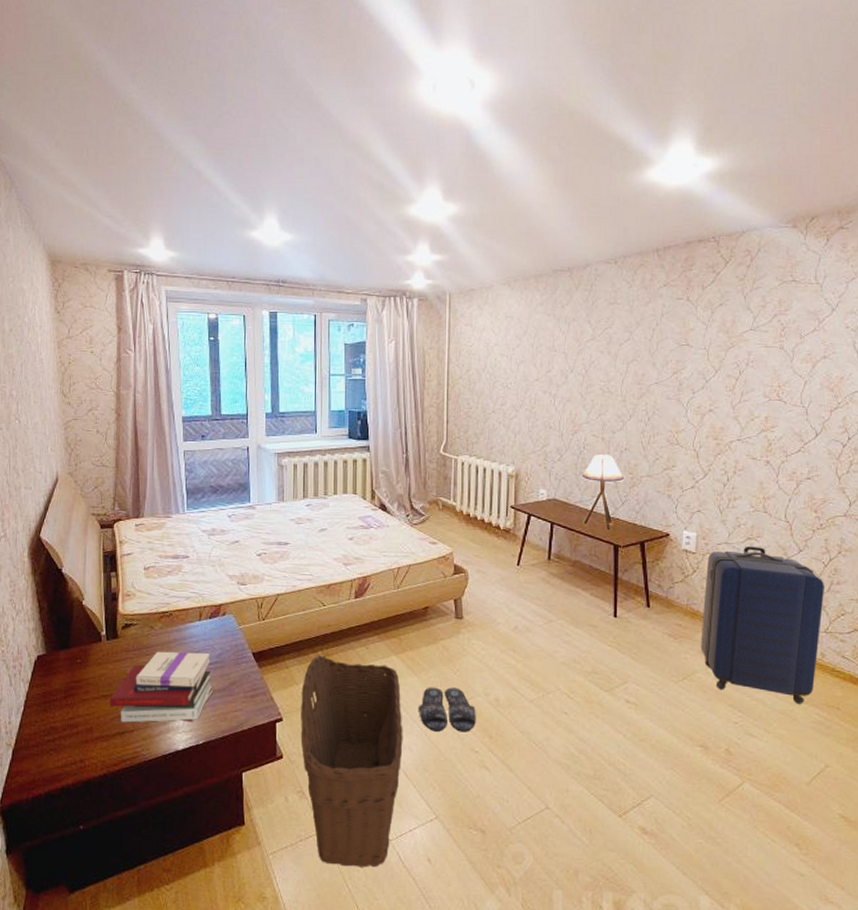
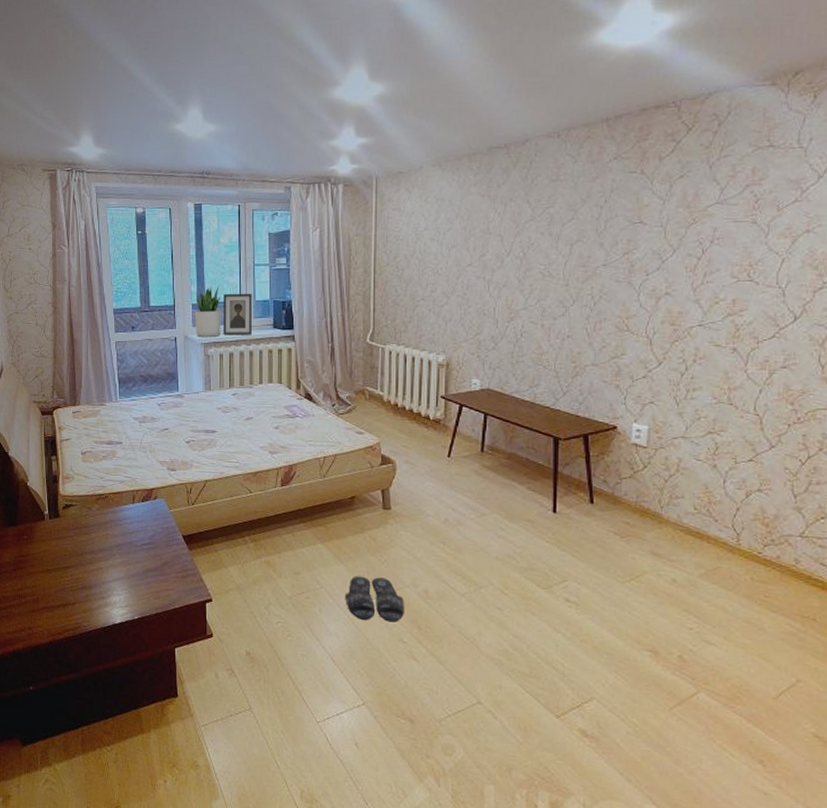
books: present [110,651,213,723] -> none [54,531,146,598]
planter: none [268,395,296,448] -> present [194,286,221,338]
picture frame: none [298,403,327,446] -> present [223,293,252,336]
wicker basket: present [300,655,403,867] -> none [229,540,330,746]
table lamp: present [582,453,624,531] -> none [519,341,566,423]
suitcase: present [700,545,824,704] -> none [651,440,801,613]

